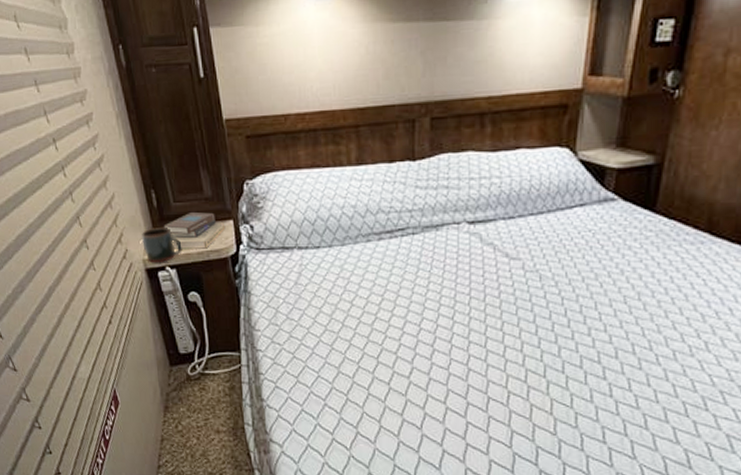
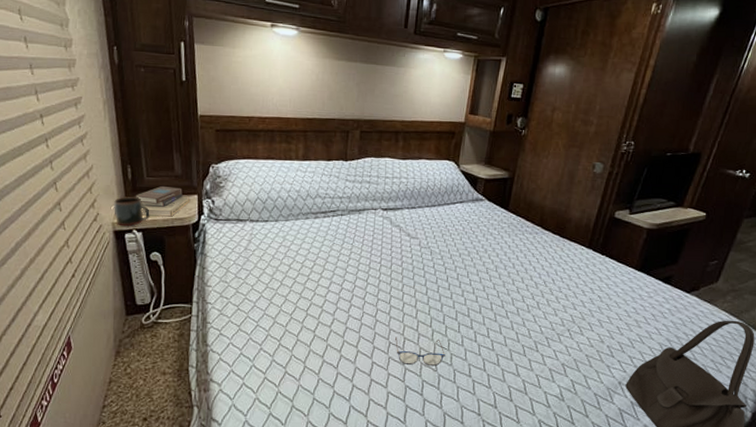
glasses: none [496,390,567,429] -> present [395,337,445,367]

